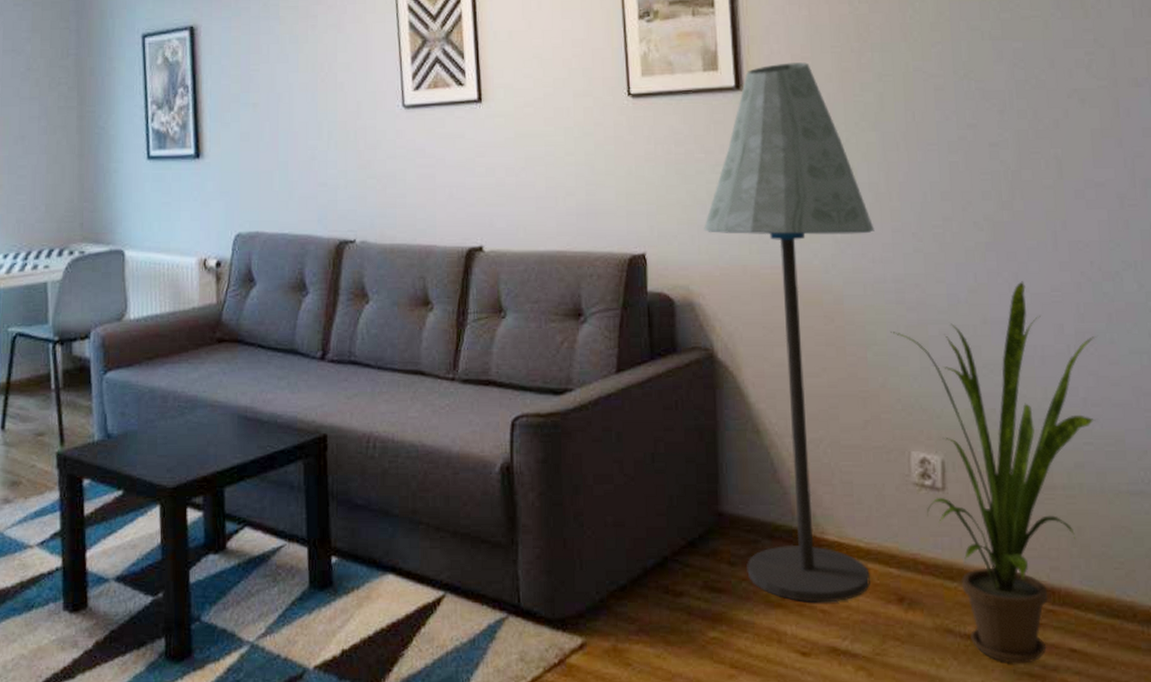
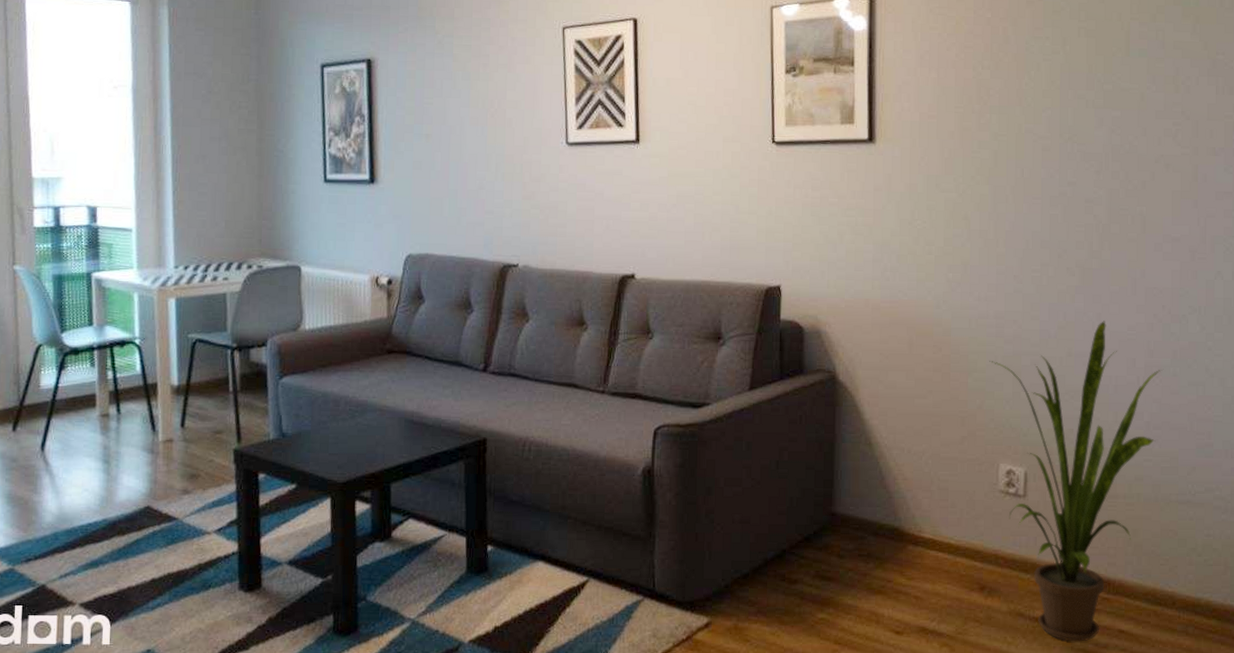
floor lamp: present [704,62,875,603] -> none [833,120,982,590]

